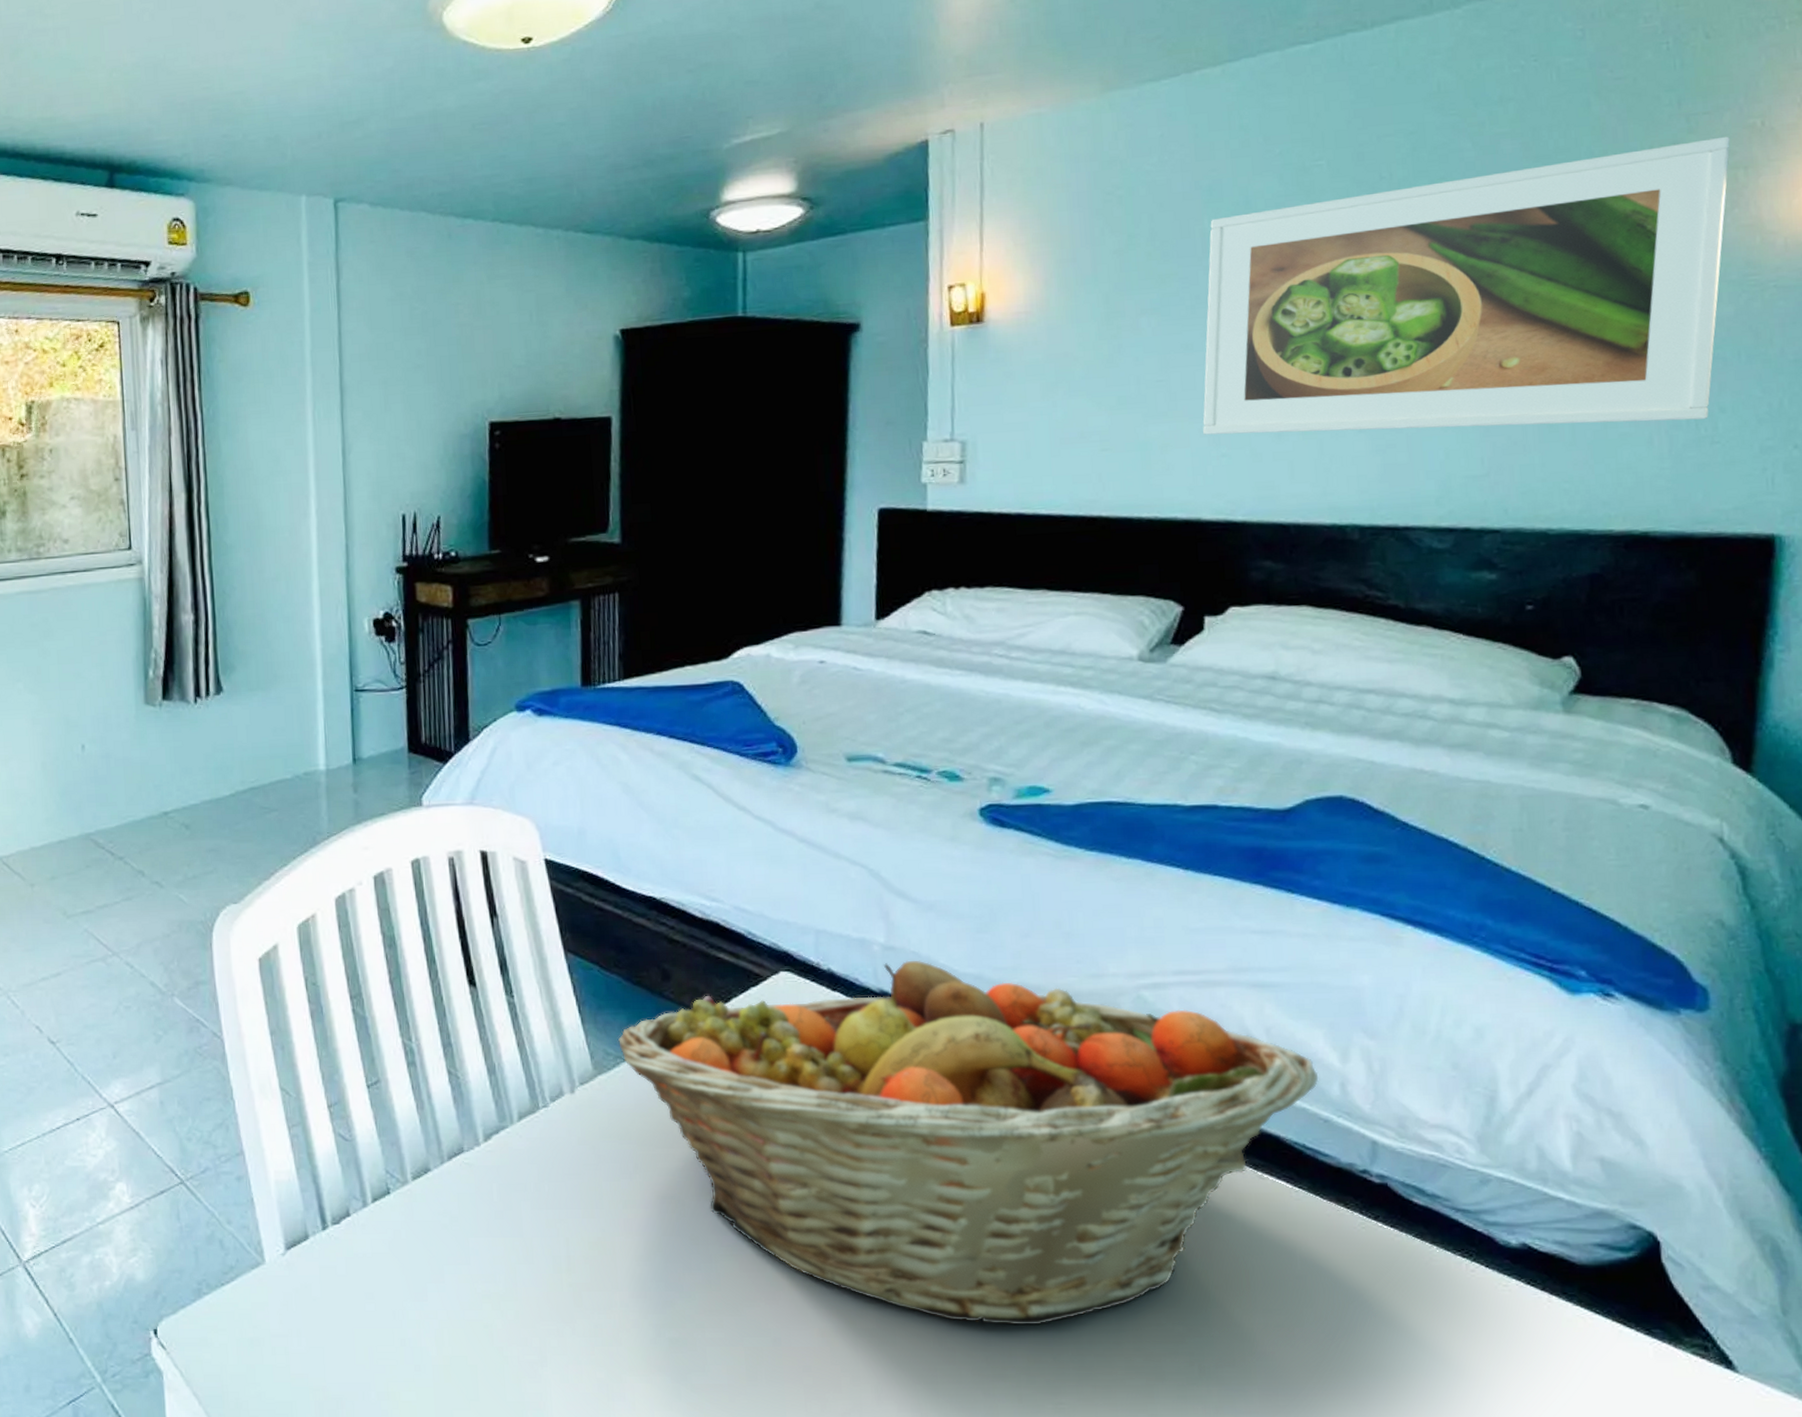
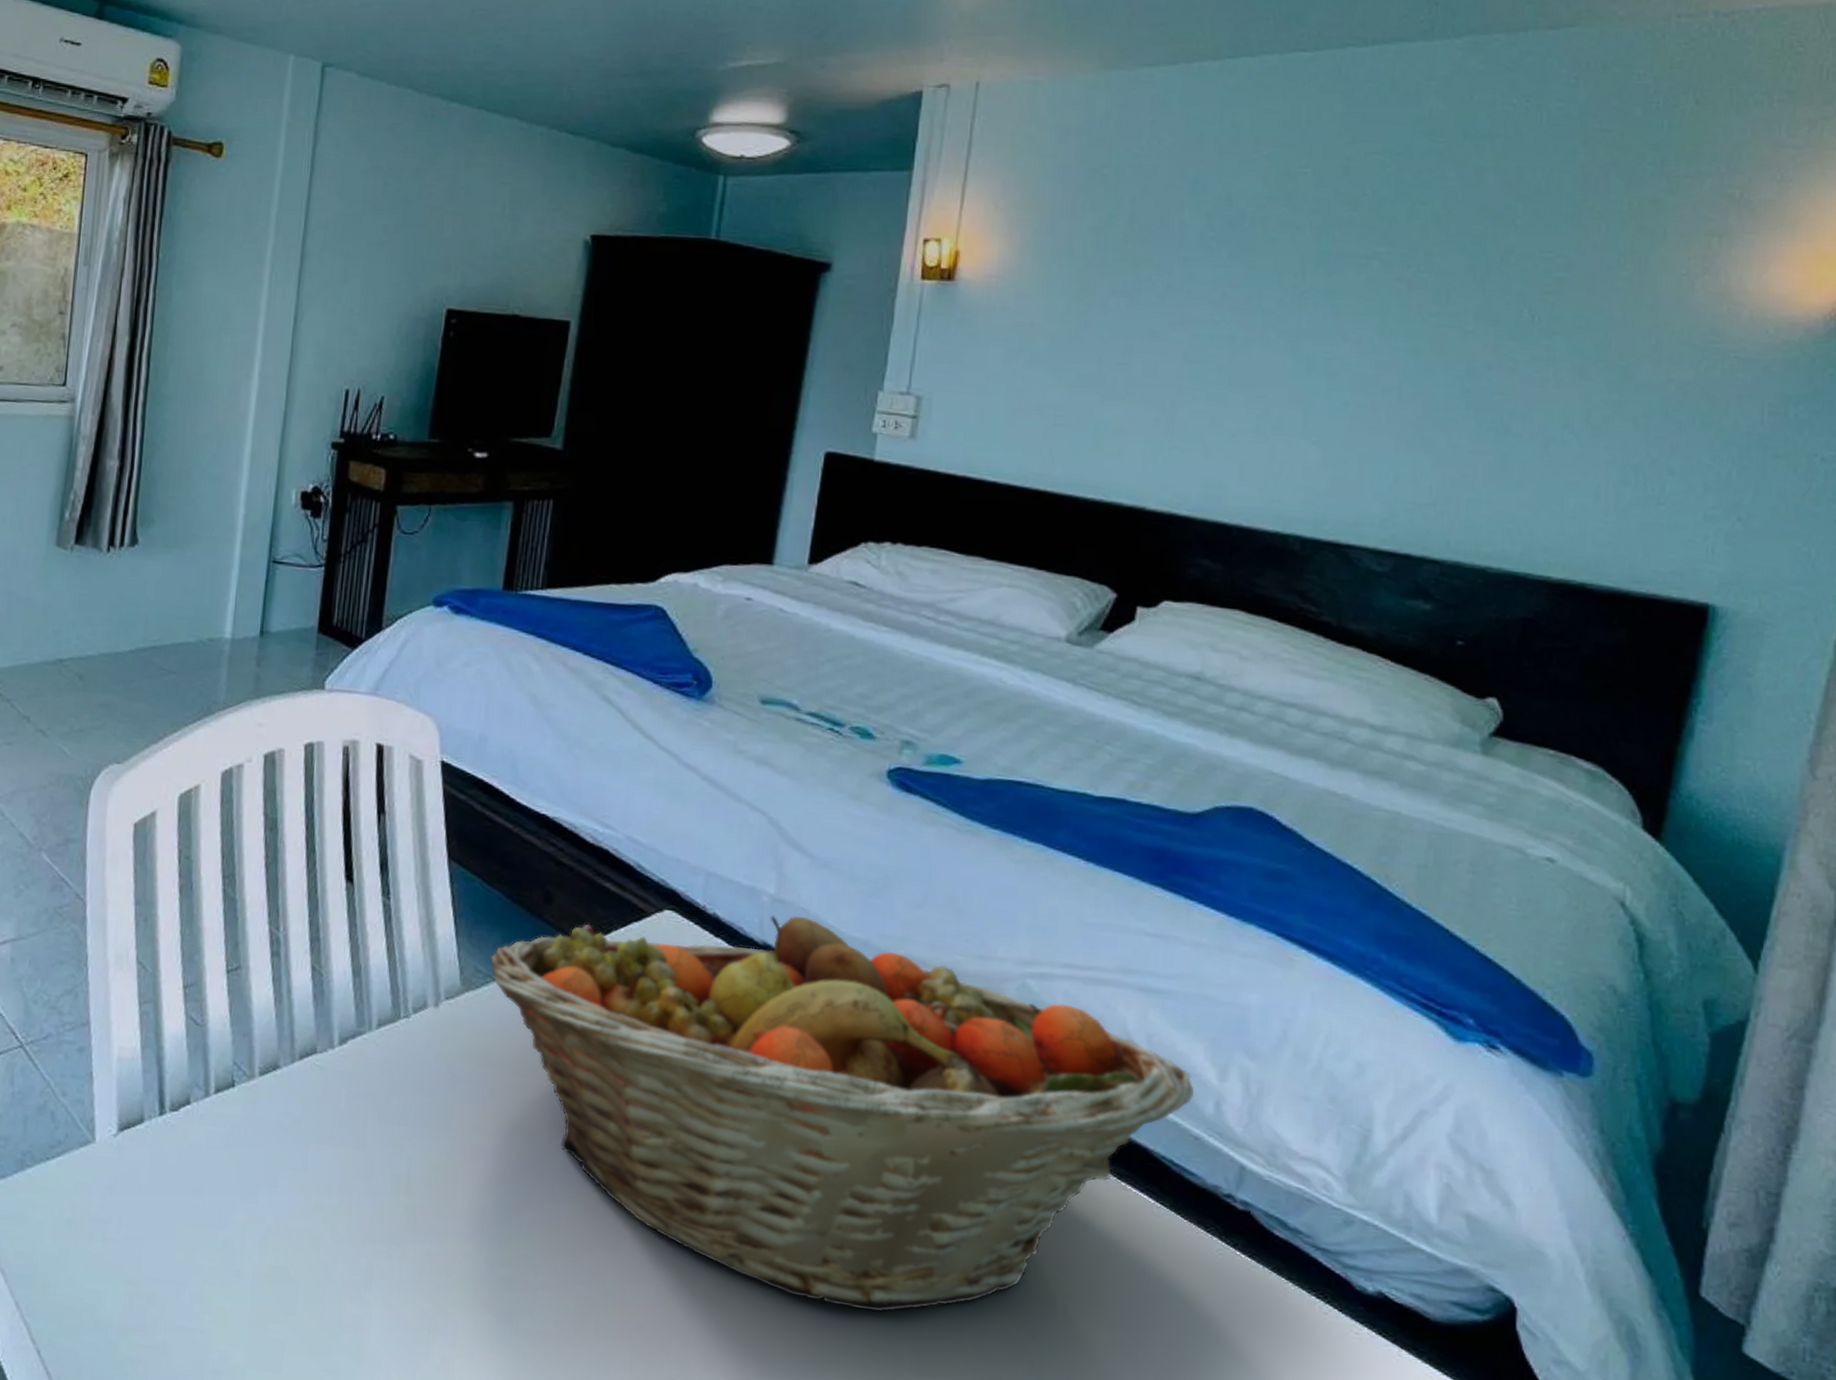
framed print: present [1203,136,1730,435] -> none [1158,202,1708,479]

